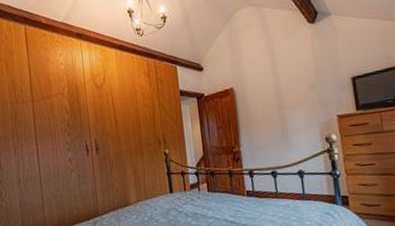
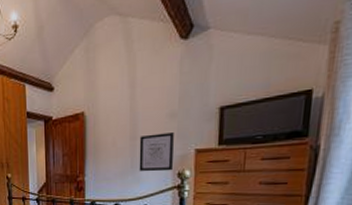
wall art: none [286,102,321,139] -> present [139,133,174,172]

